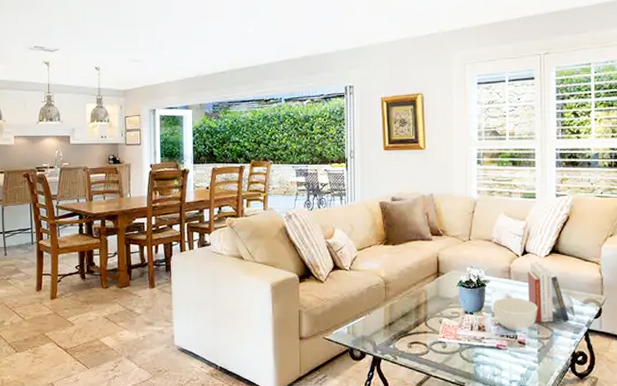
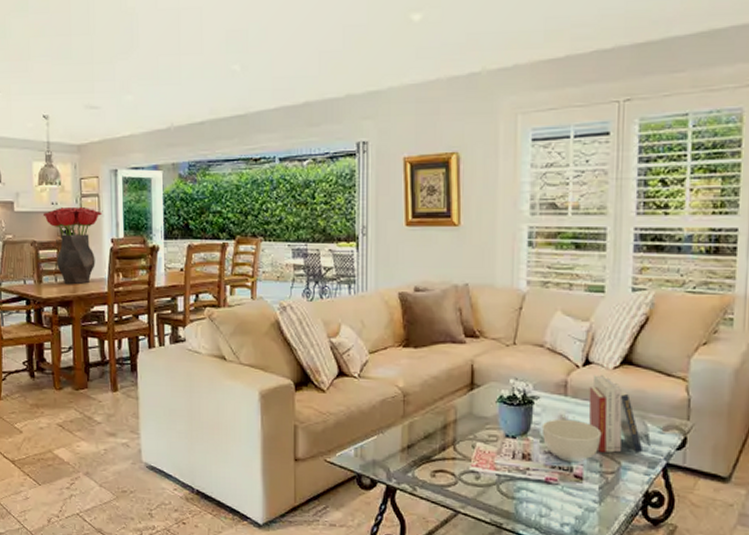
bouquet: none [94,139,143,202] -> present [42,206,102,285]

